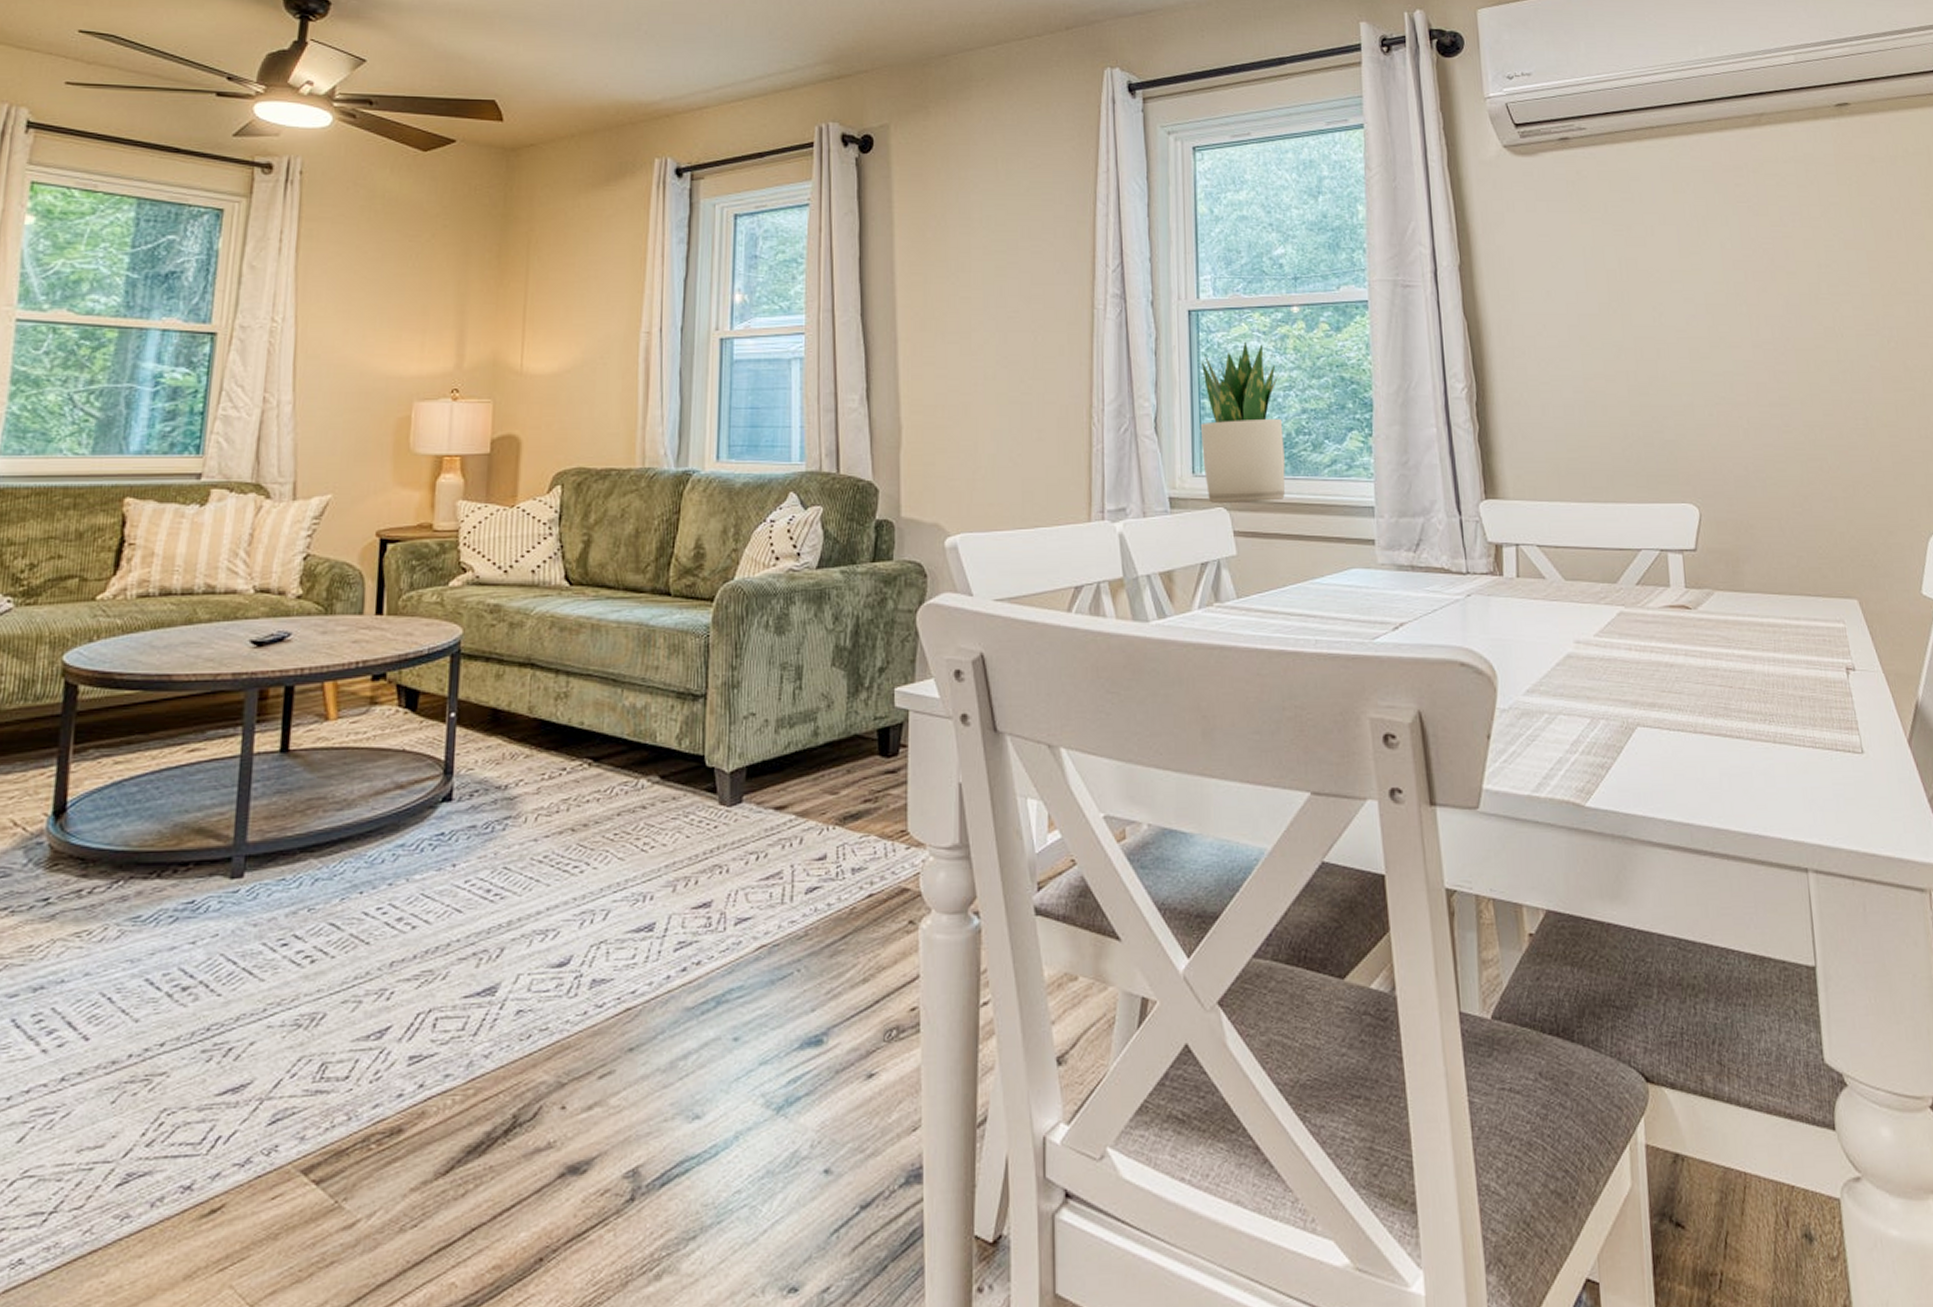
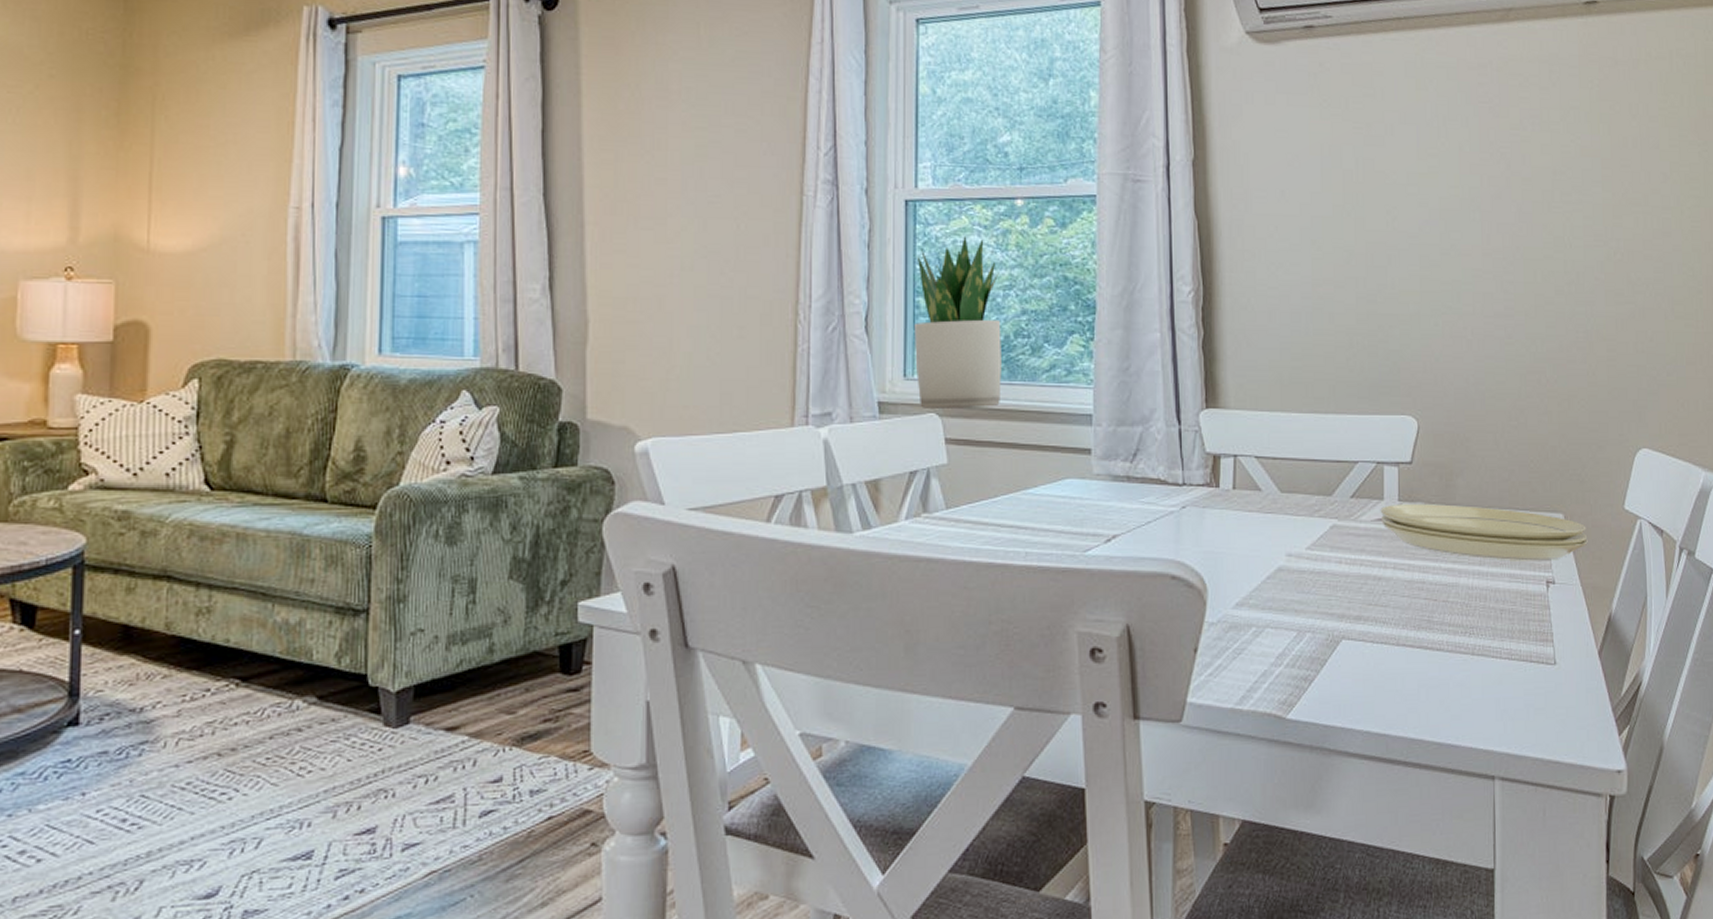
plate: none [1667,591,1887,648] -> present [1380,504,1588,561]

